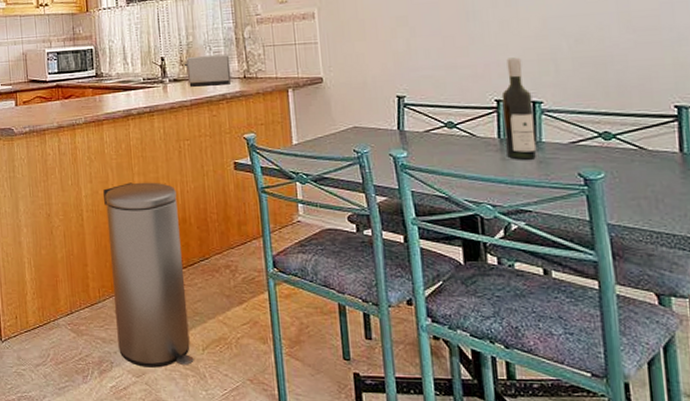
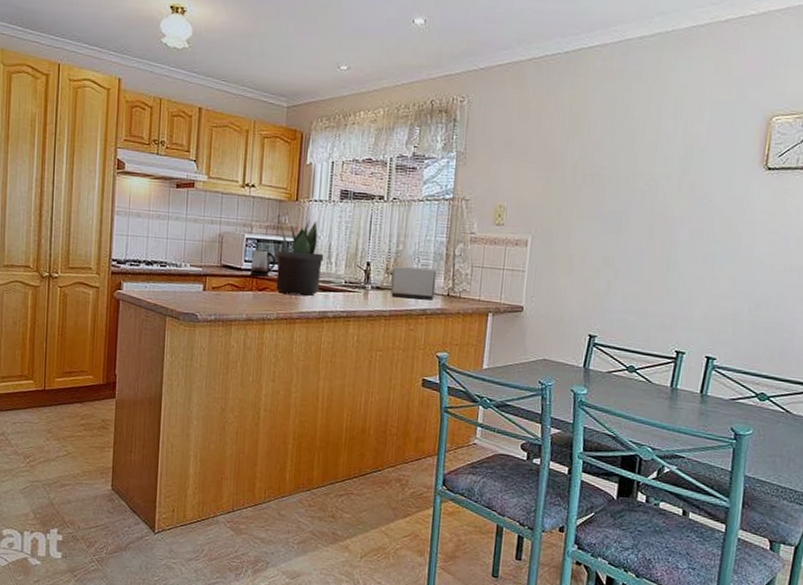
kettle: none [53,60,77,86] -> present [249,248,277,277]
planter: none [73,26,120,99] -> present [275,216,324,296]
pedal bin: present [103,182,194,368] -> none [276,386,360,572]
bottle: present [501,57,536,161] -> none [674,313,708,412]

